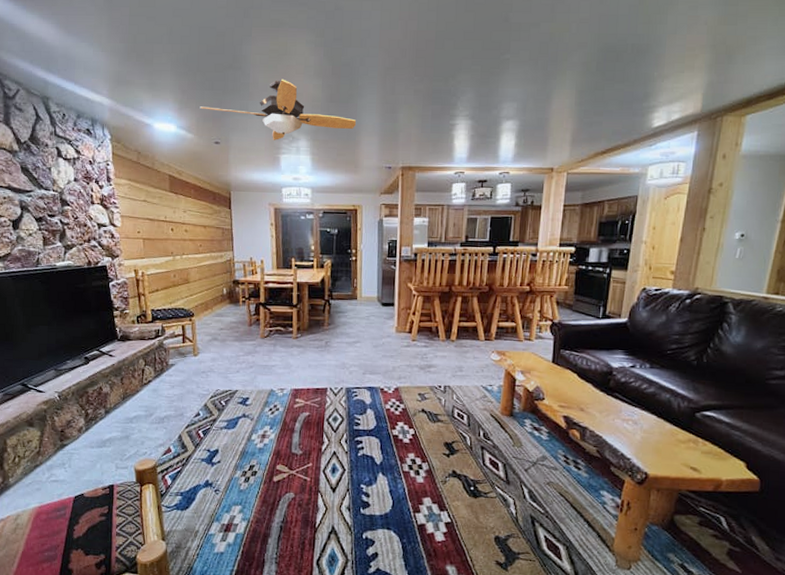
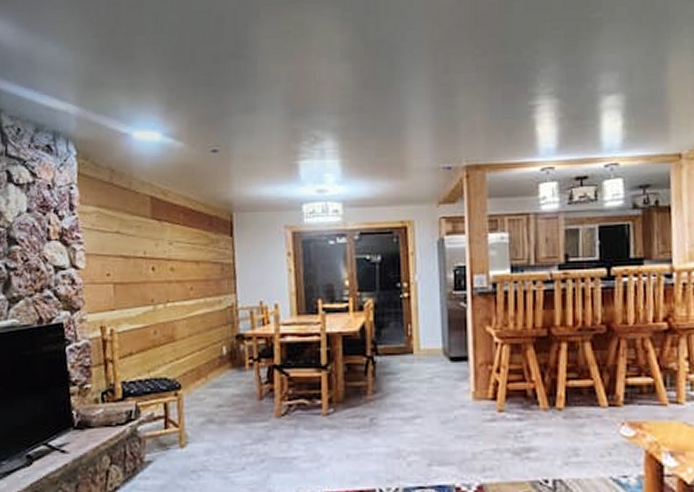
ceiling fan: present [200,79,357,140] -> none [192,65,400,143]

